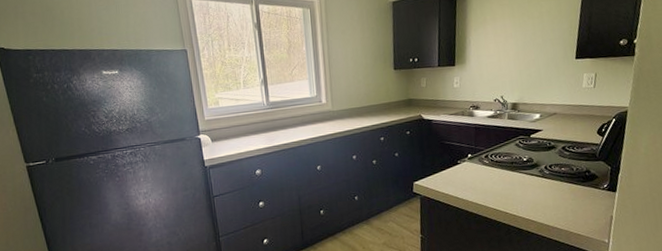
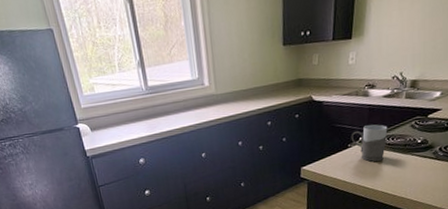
mug: none [460,142,494,178] -> present [351,124,388,162]

